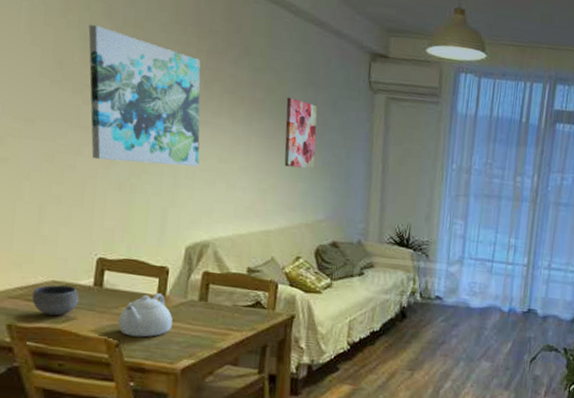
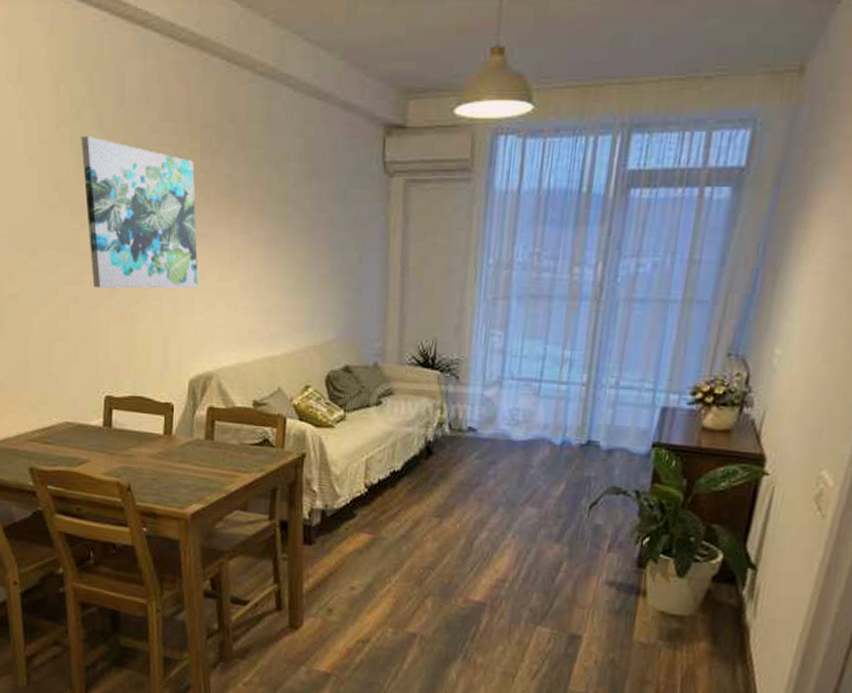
bowl: present [32,285,80,316] -> none [49,426,91,459]
teapot: present [118,292,173,337] -> none [128,431,180,480]
wall art: present [284,97,318,169] -> none [288,194,324,280]

